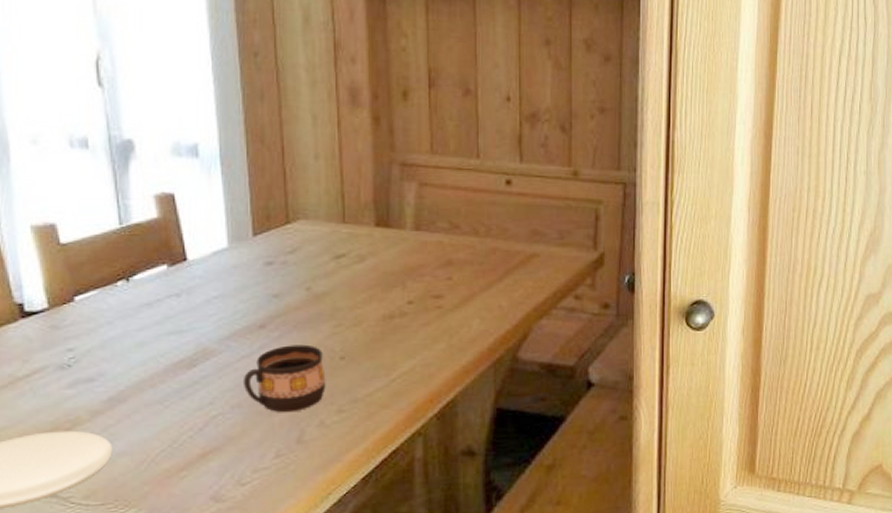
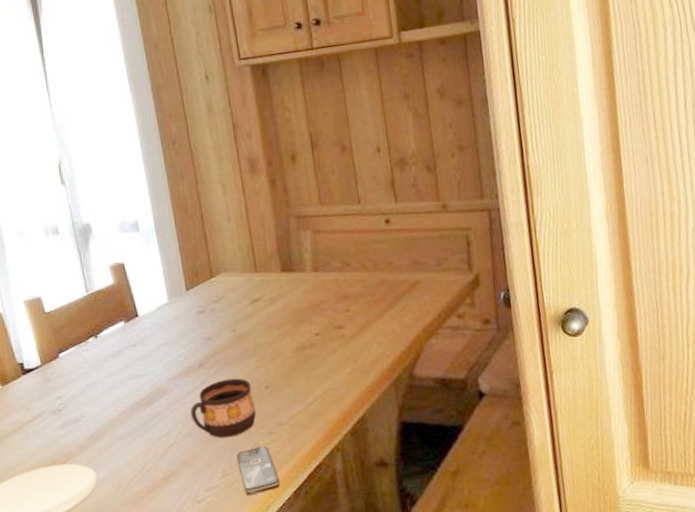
mobile phone: none [295,425,346,481] -> present [236,446,280,496]

